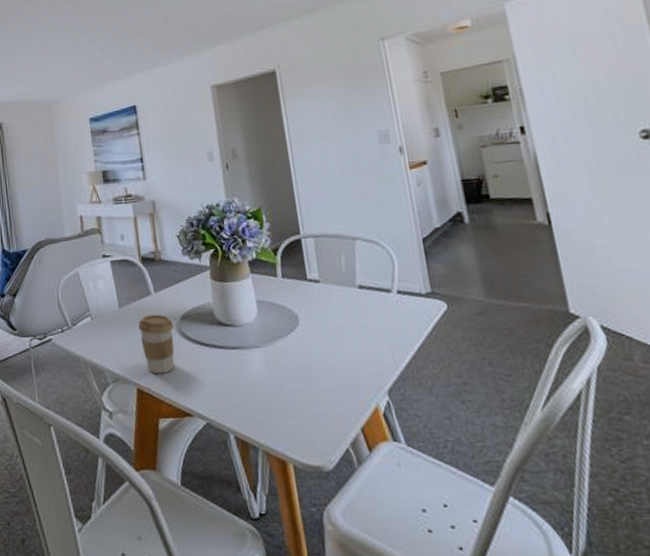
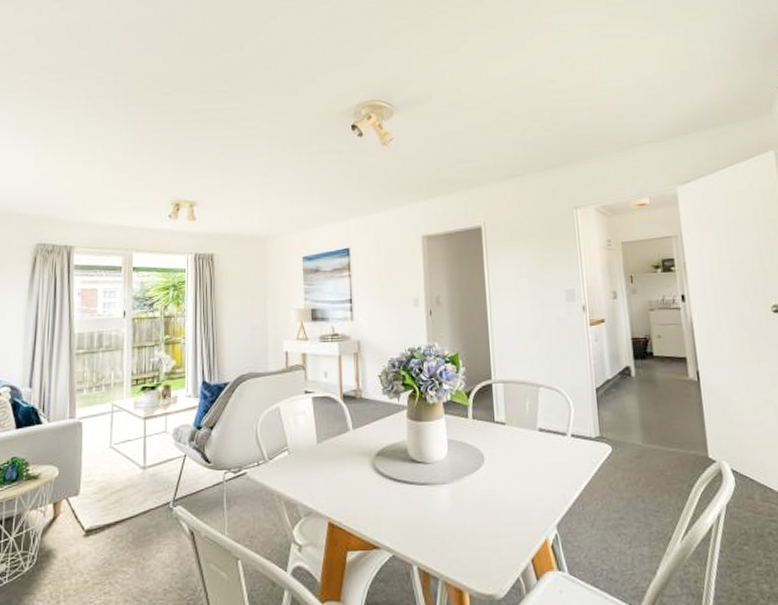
coffee cup: present [138,314,175,374] -> none [334,451,369,508]

